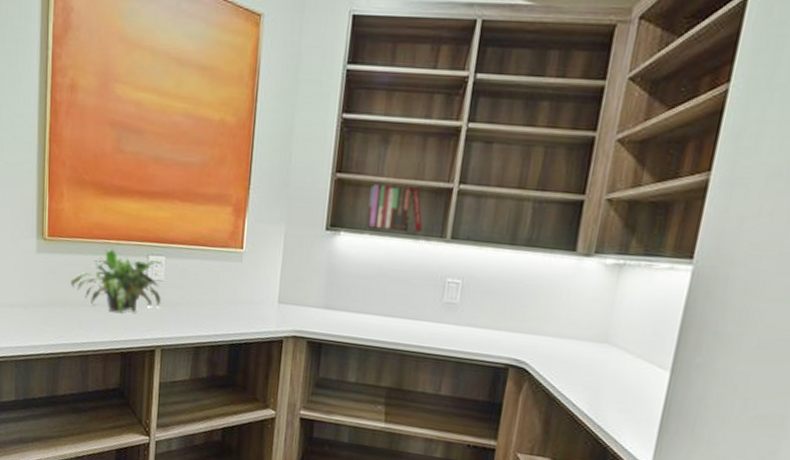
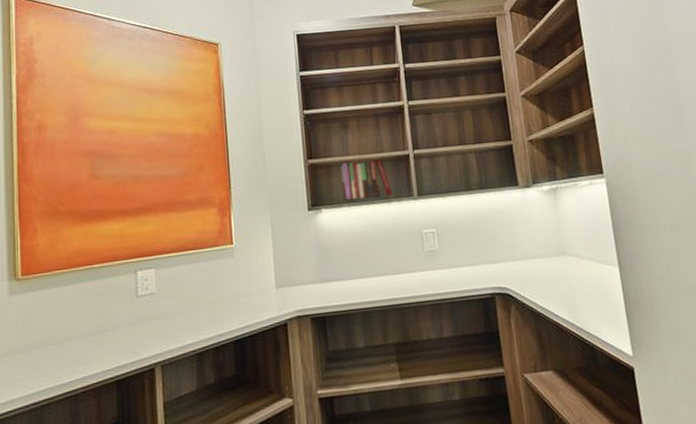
potted plant: present [71,247,164,313] -> none [51,272,156,339]

